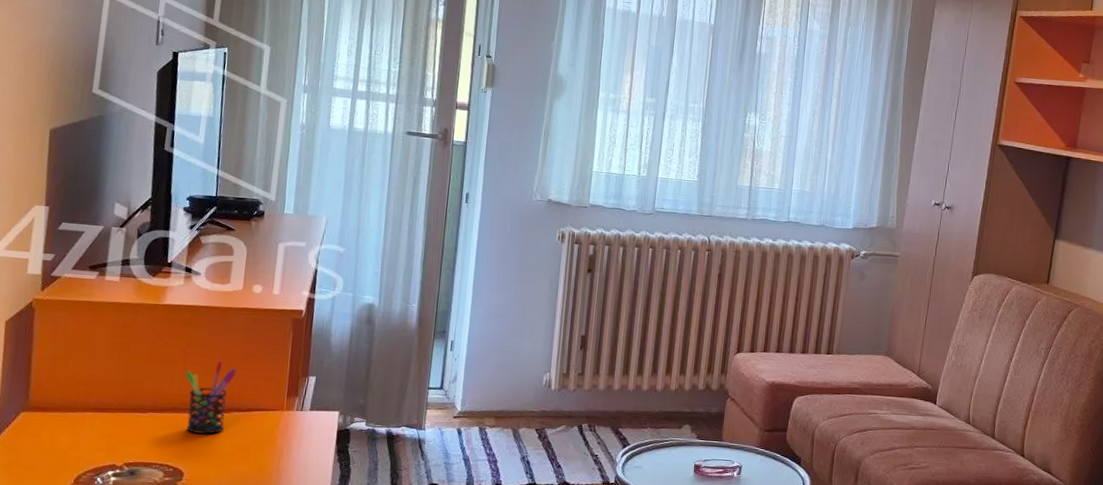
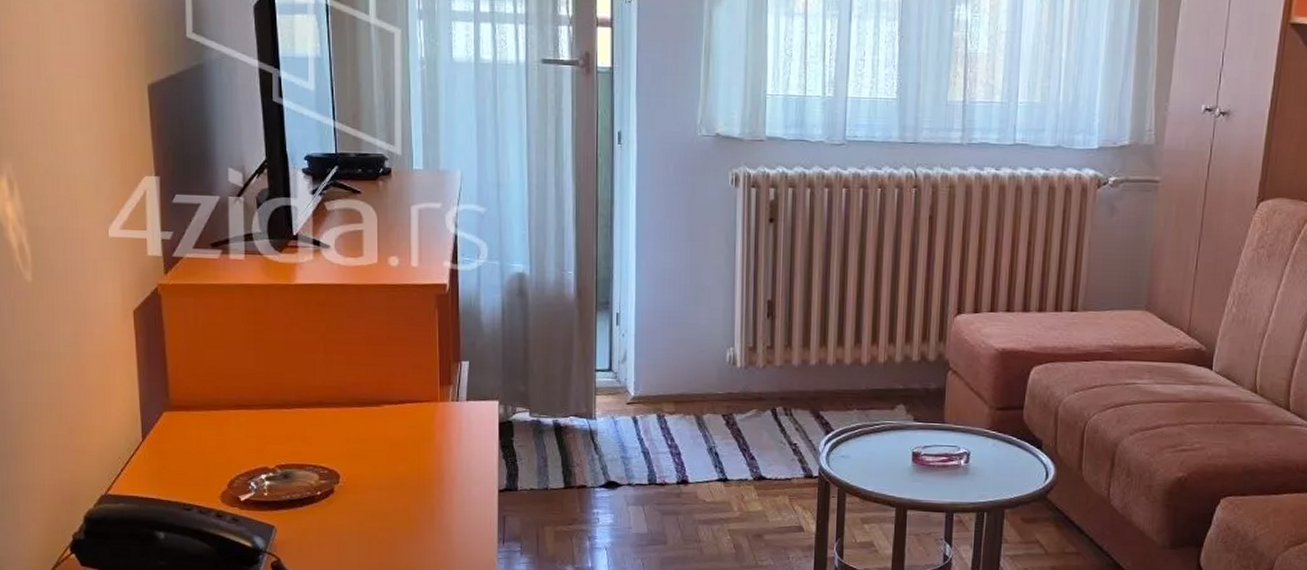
pen holder: present [185,360,236,435] -> none [327,346,382,432]

